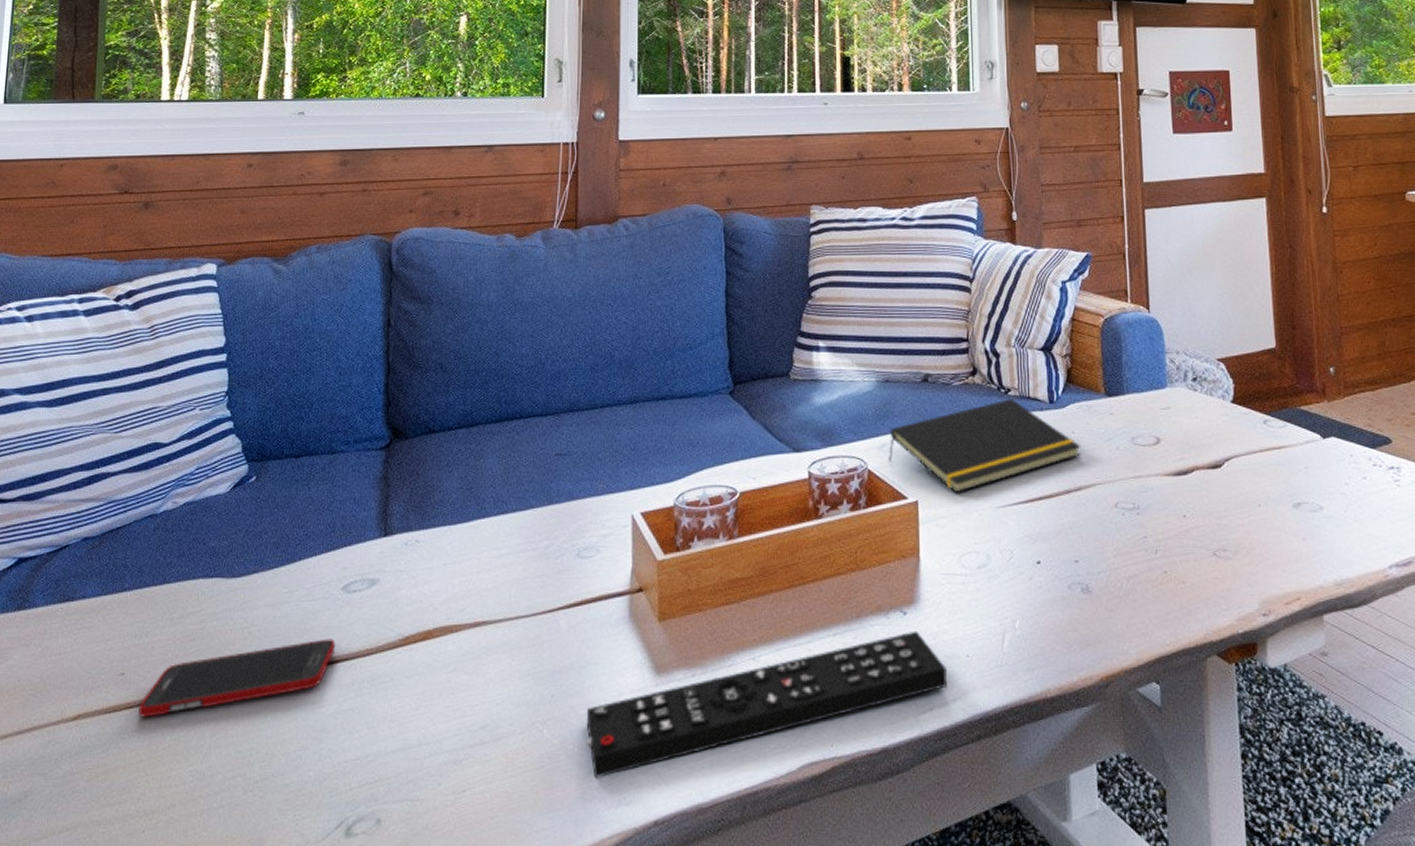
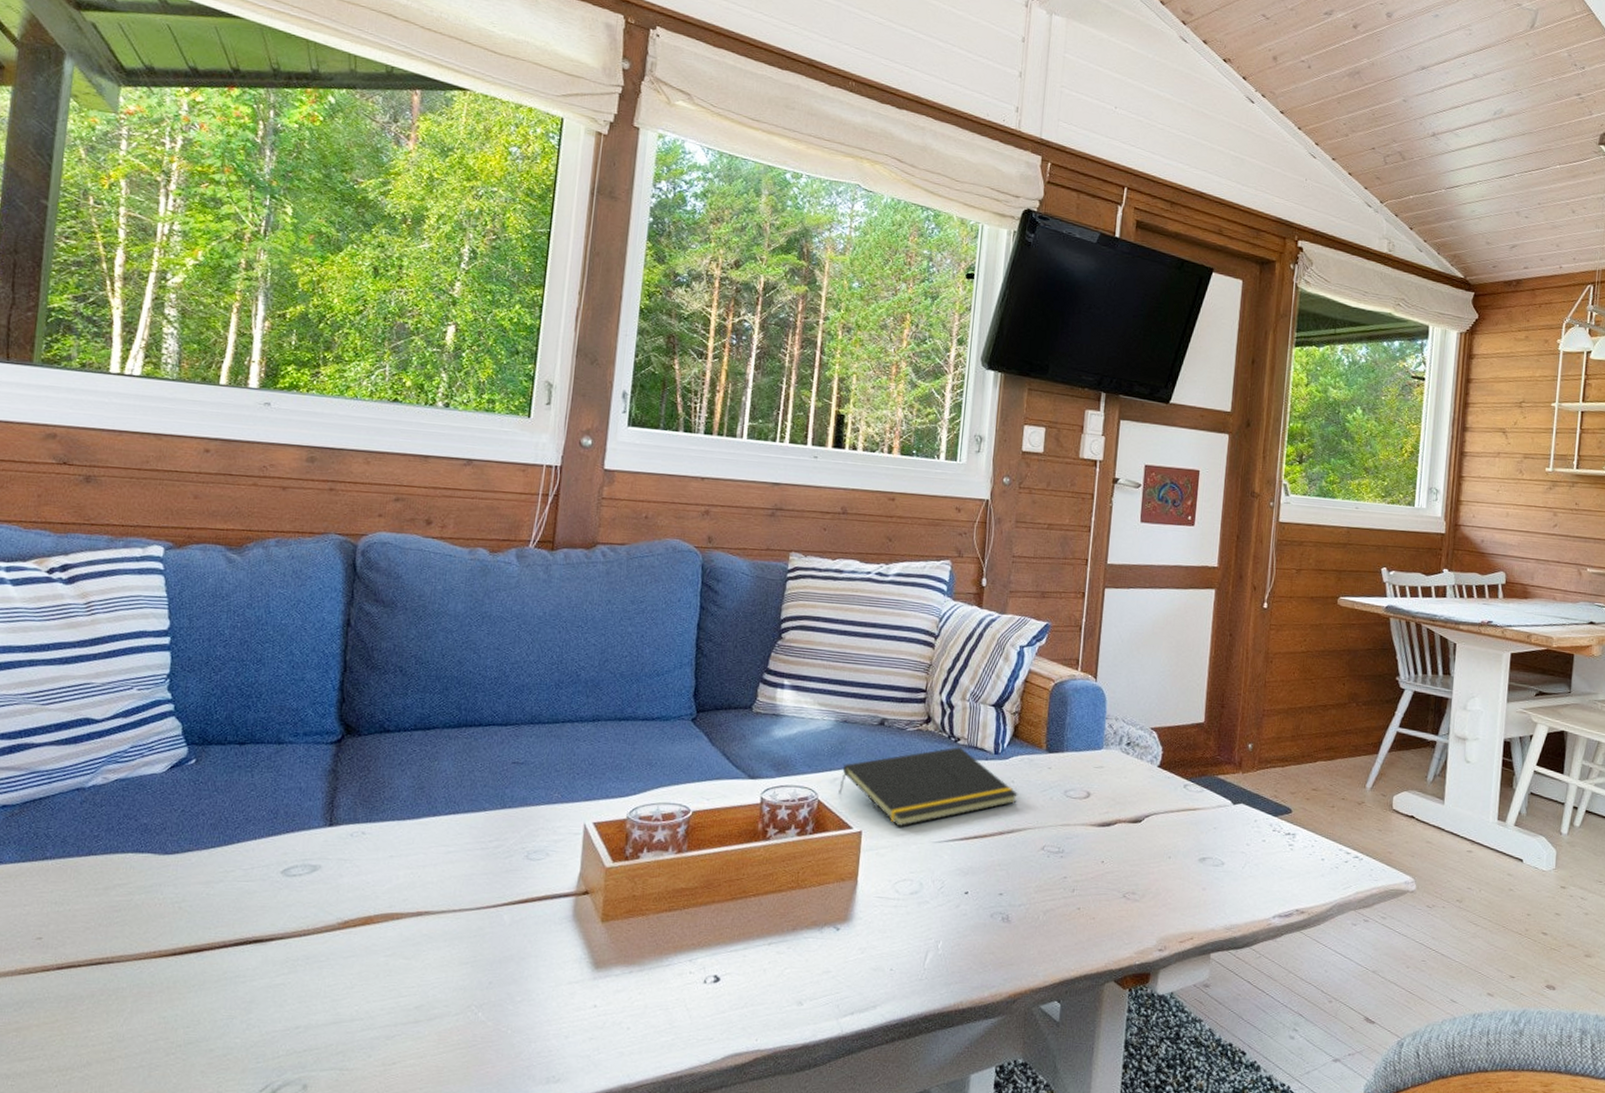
cell phone: present [138,638,336,717] -> none [55,917,272,981]
remote control: present [586,630,947,778] -> none [521,945,870,1058]

